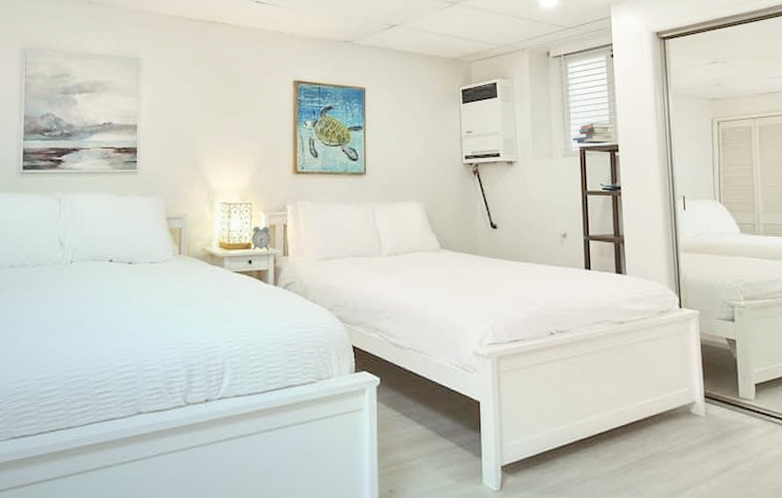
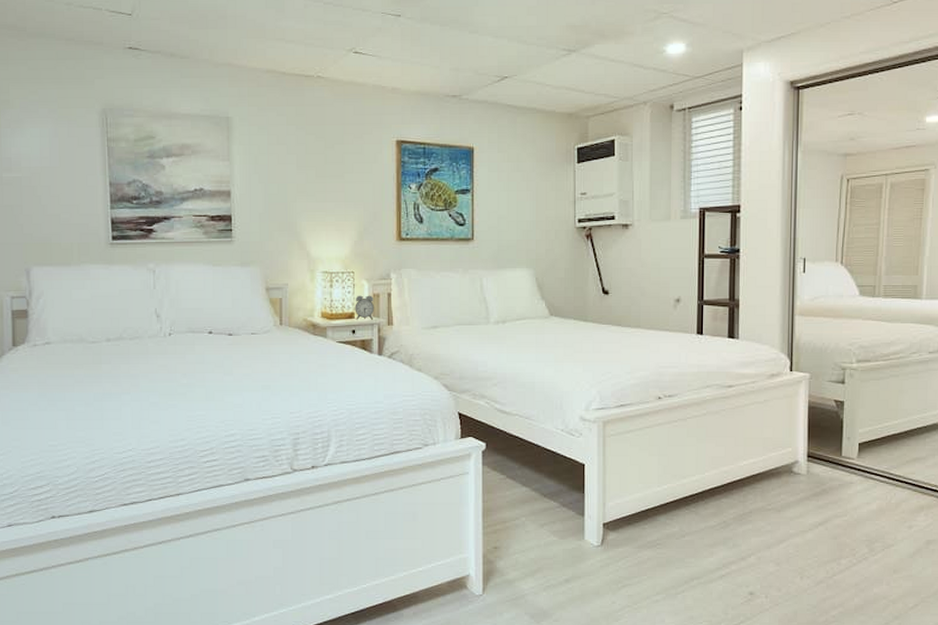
books: present [573,122,615,144] -> none [693,181,738,205]

